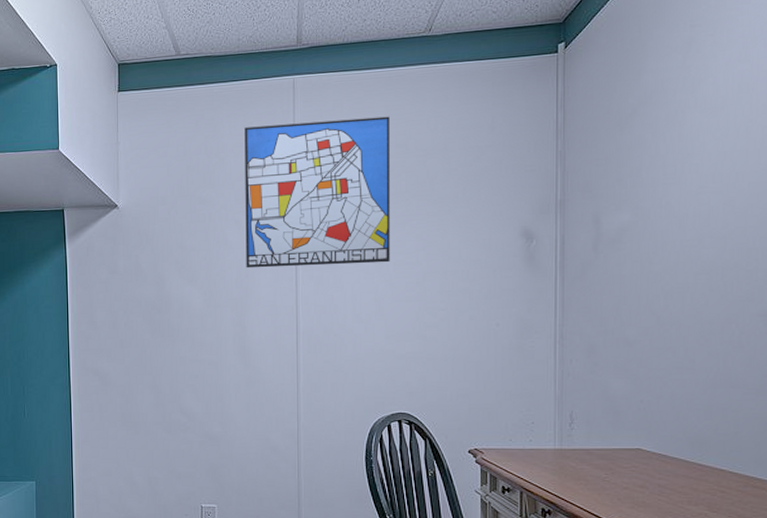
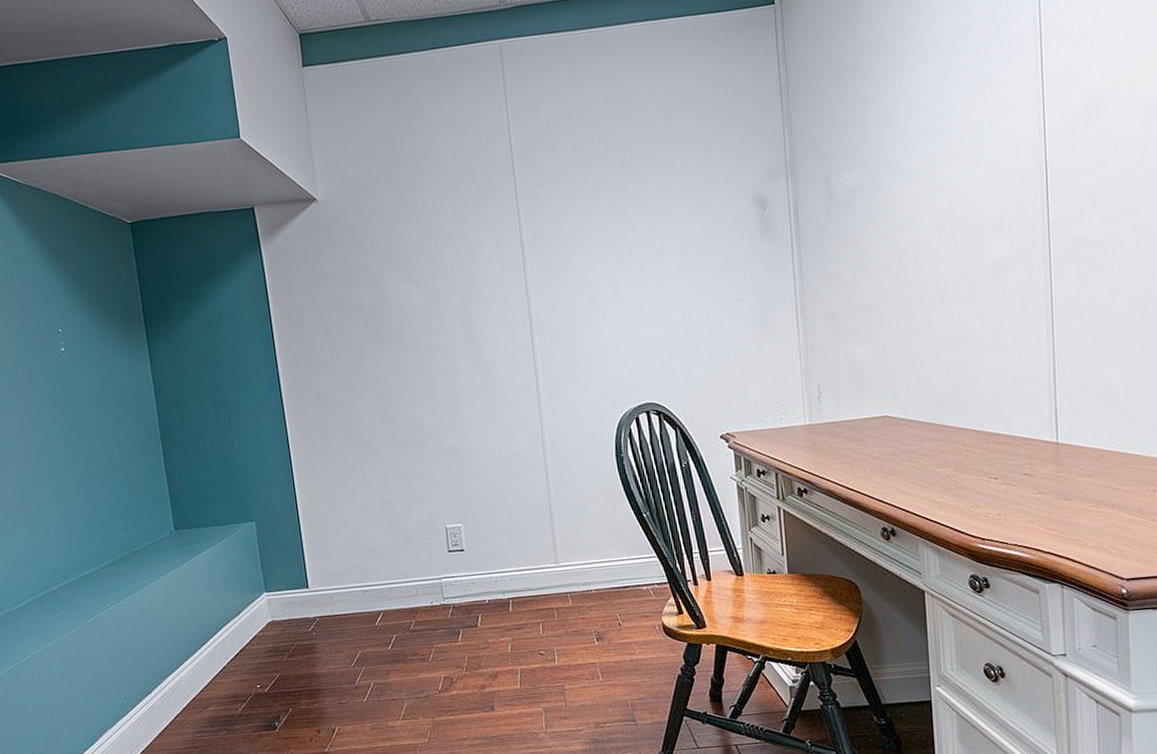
wall art: present [244,116,390,269] -> none [451,81,622,260]

